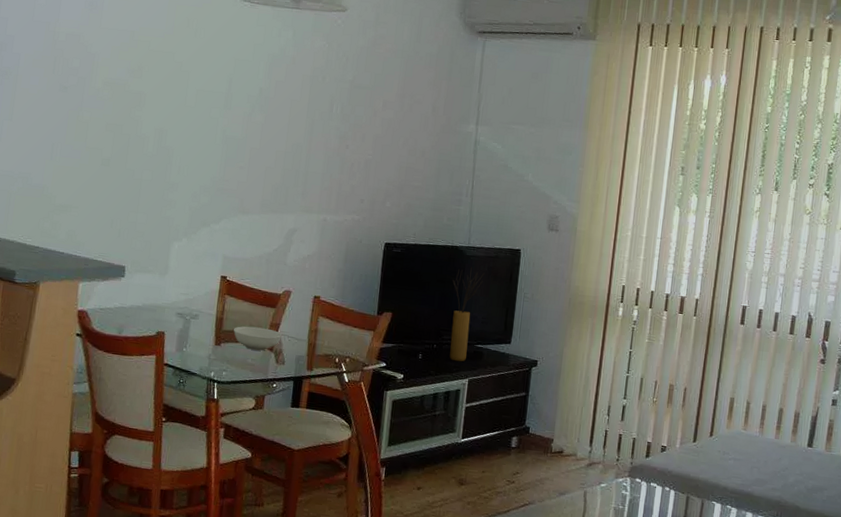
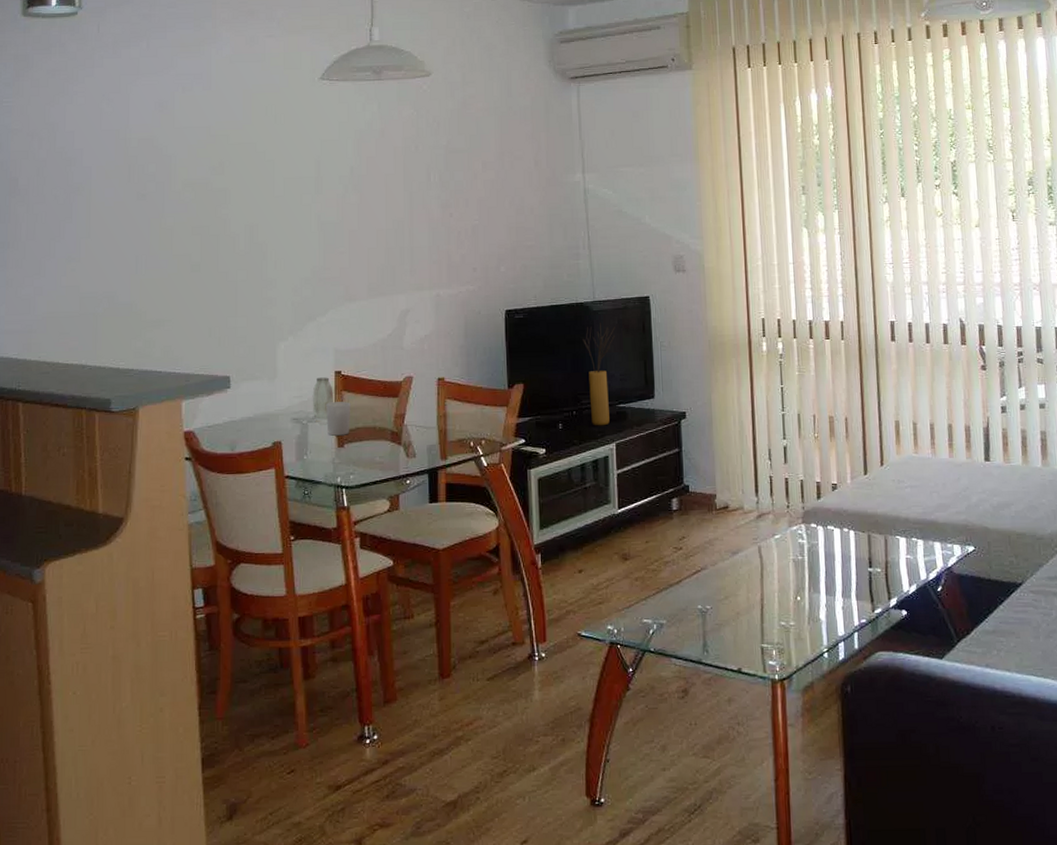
vase: none [196,279,217,324] -> present [312,377,333,425]
candle holder: none [207,303,232,335] -> present [326,402,351,436]
bowl: present [233,326,283,351] -> none [356,420,409,447]

